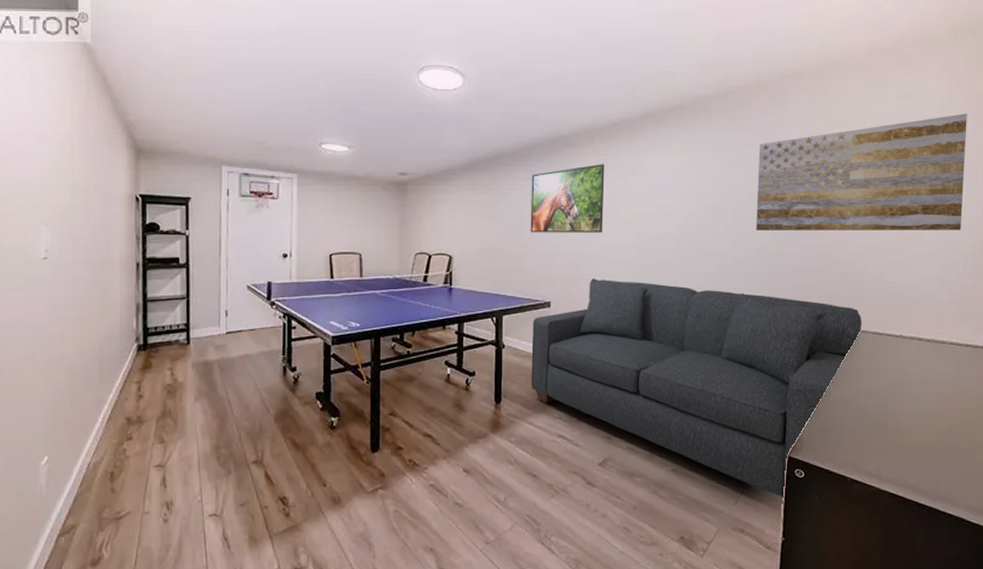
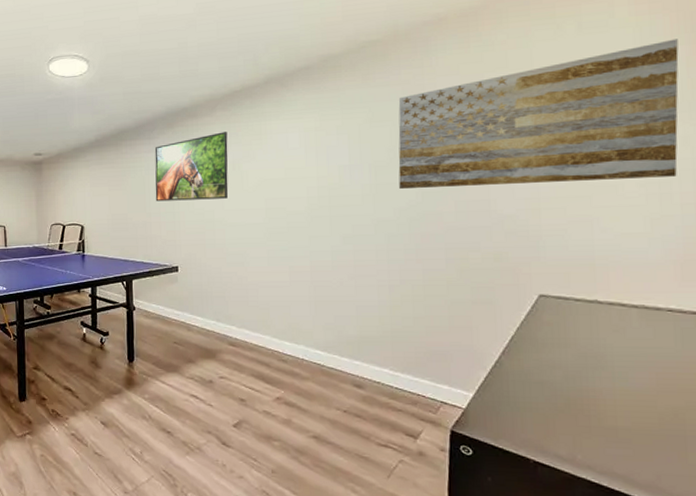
sofa: present [531,278,862,500] -> none [161,243,541,478]

